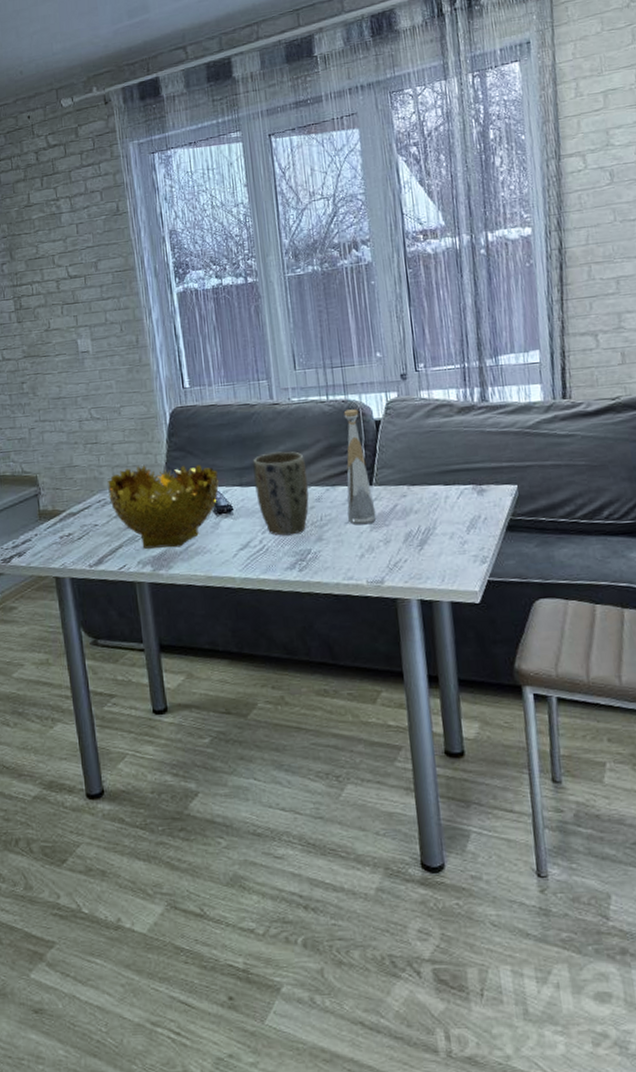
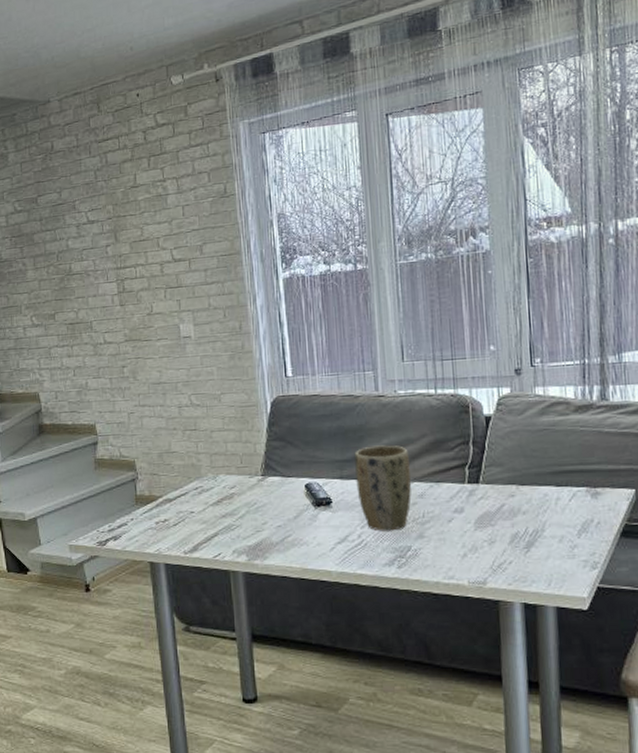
decorative bowl: present [108,464,219,549] -> none [205,454,318,538]
bottle: present [343,409,377,525] -> none [451,404,482,524]

